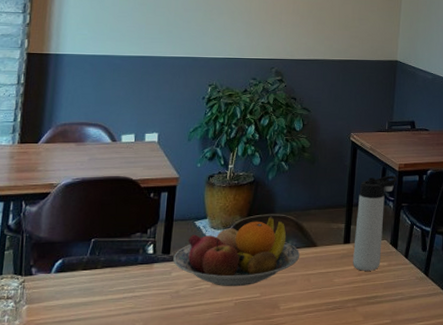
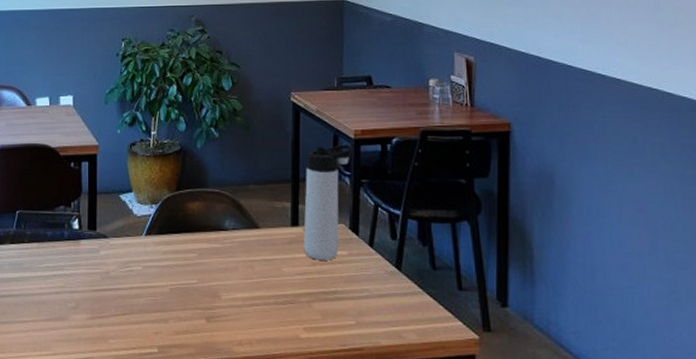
fruit bowl: present [173,216,300,287] -> none [100,191,239,271]

